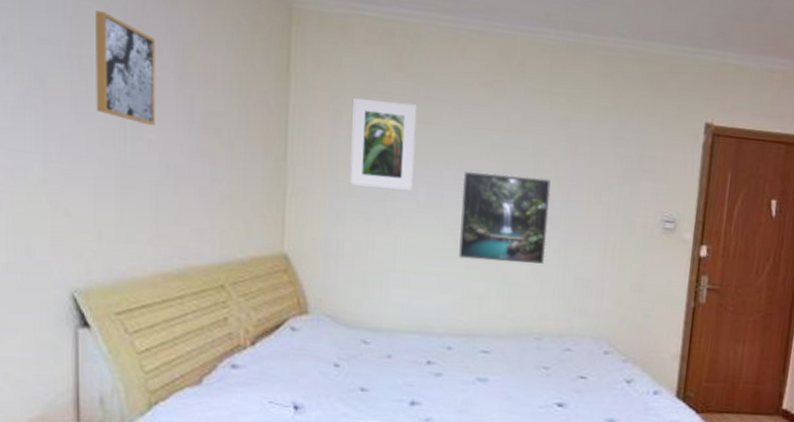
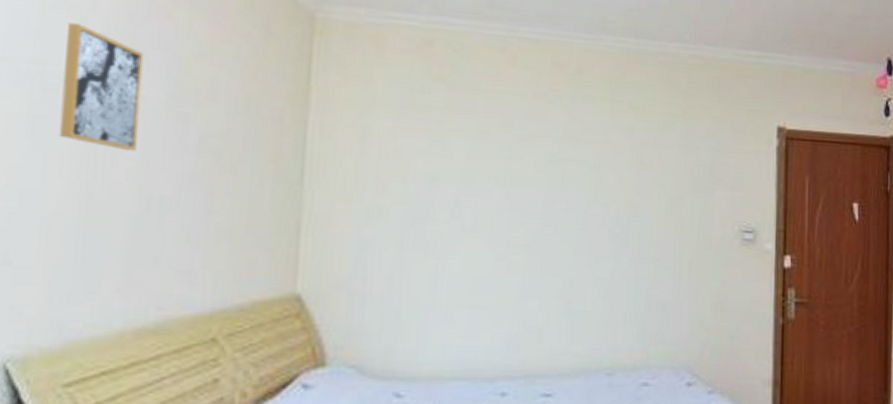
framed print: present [350,98,417,190] -> none [381,113,462,212]
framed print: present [459,171,551,264] -> none [513,187,616,287]

